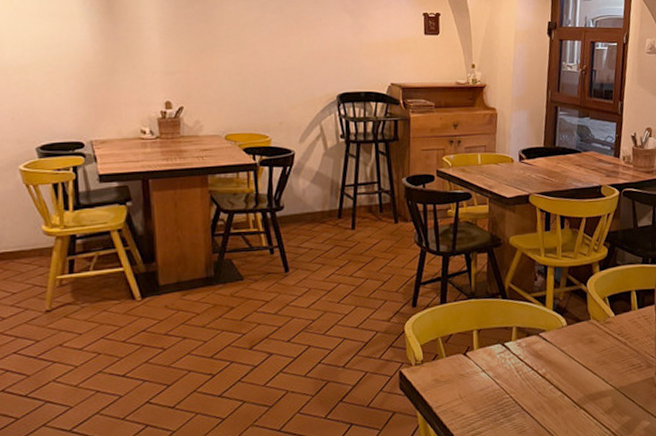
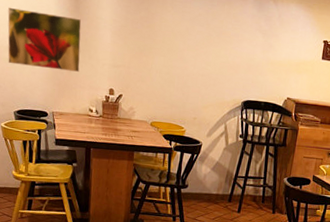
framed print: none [15,17,122,88] -> present [7,7,82,72]

